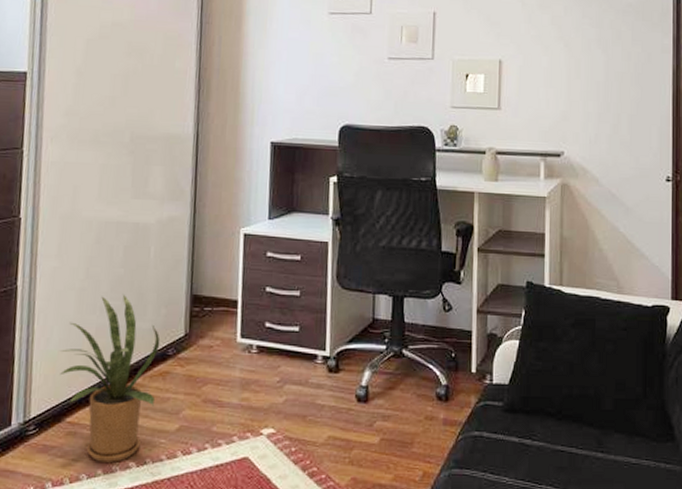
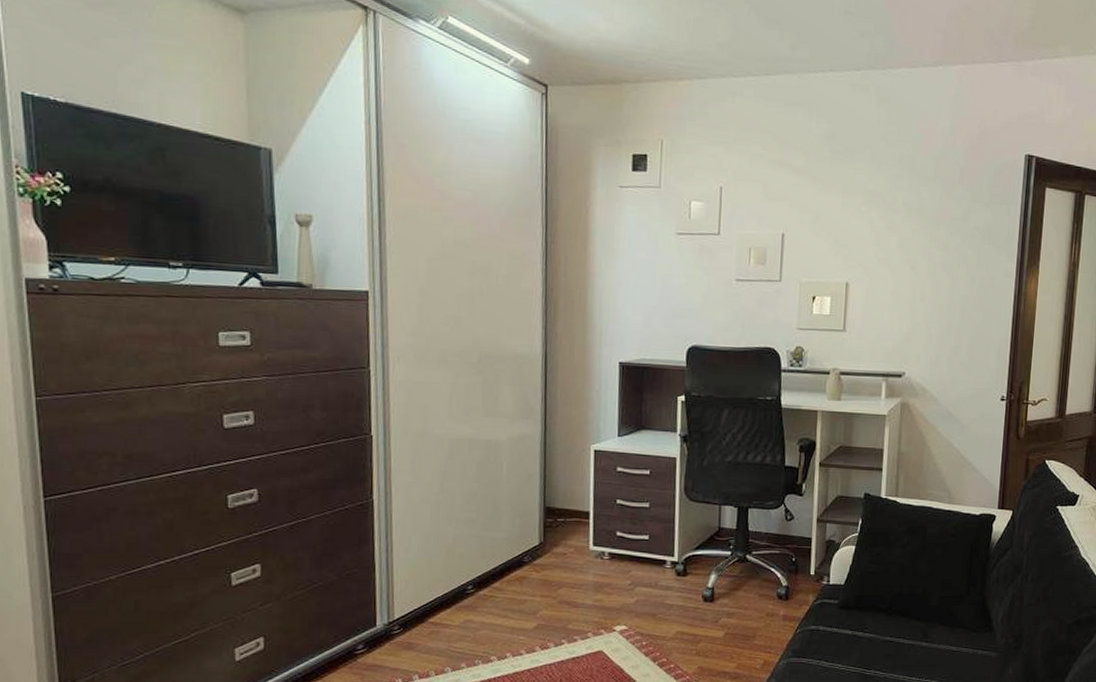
house plant: present [60,295,161,462] -> none [420,508,516,657]

